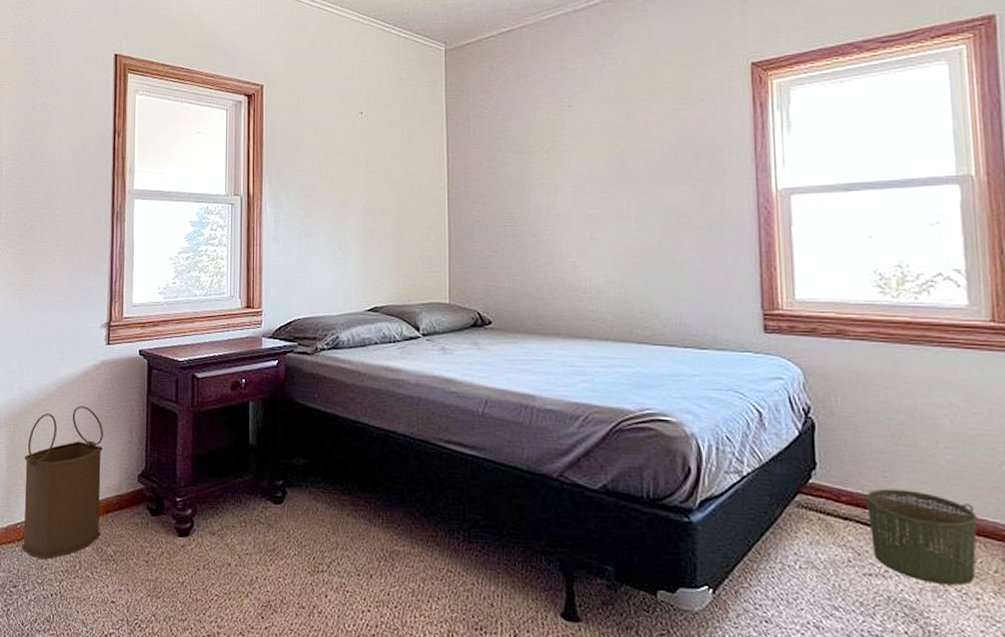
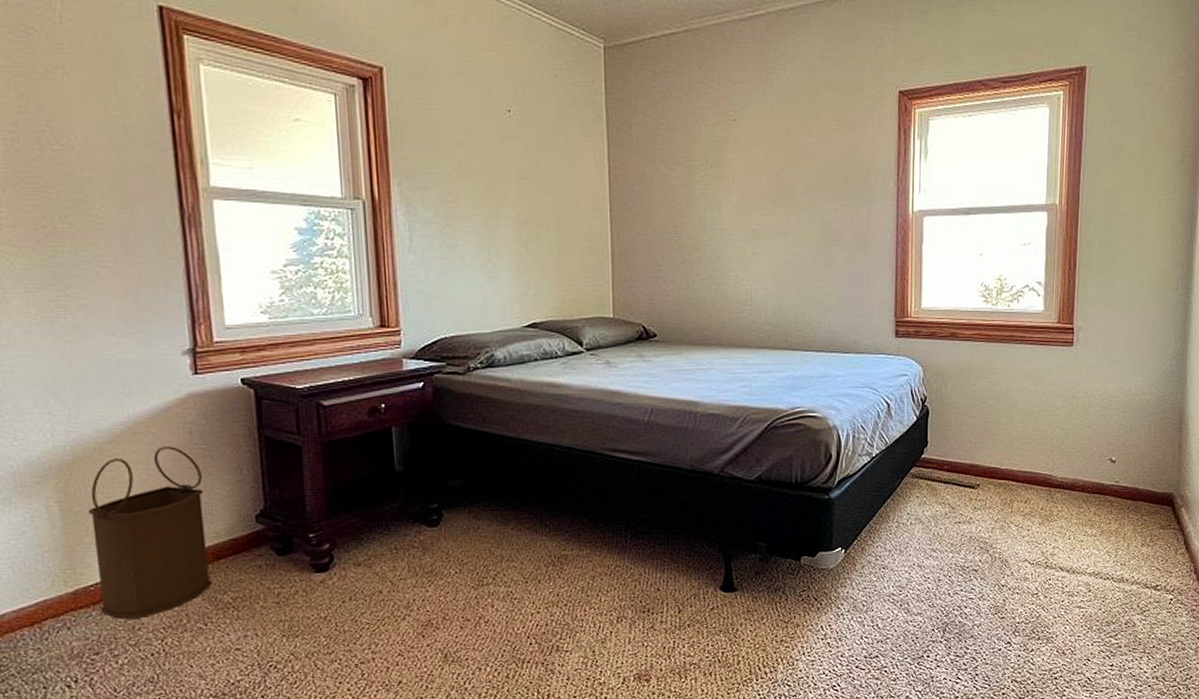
basket: present [865,488,978,585] -> none [961,456,1034,523]

